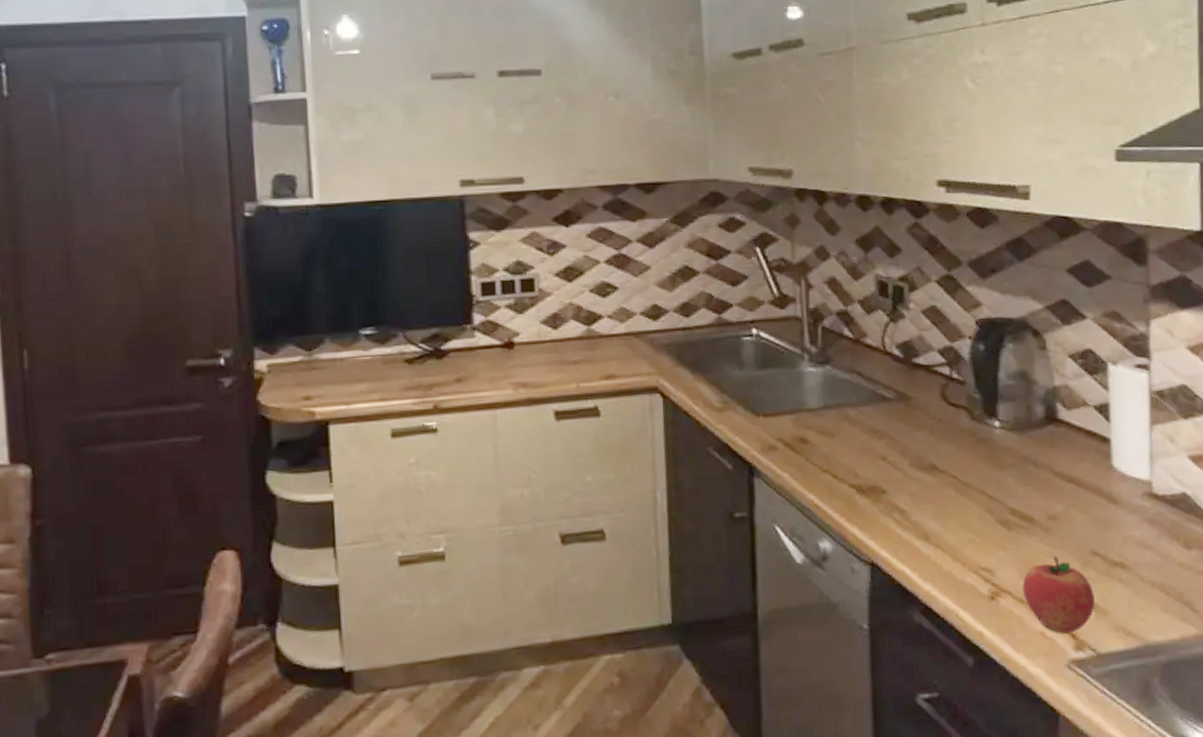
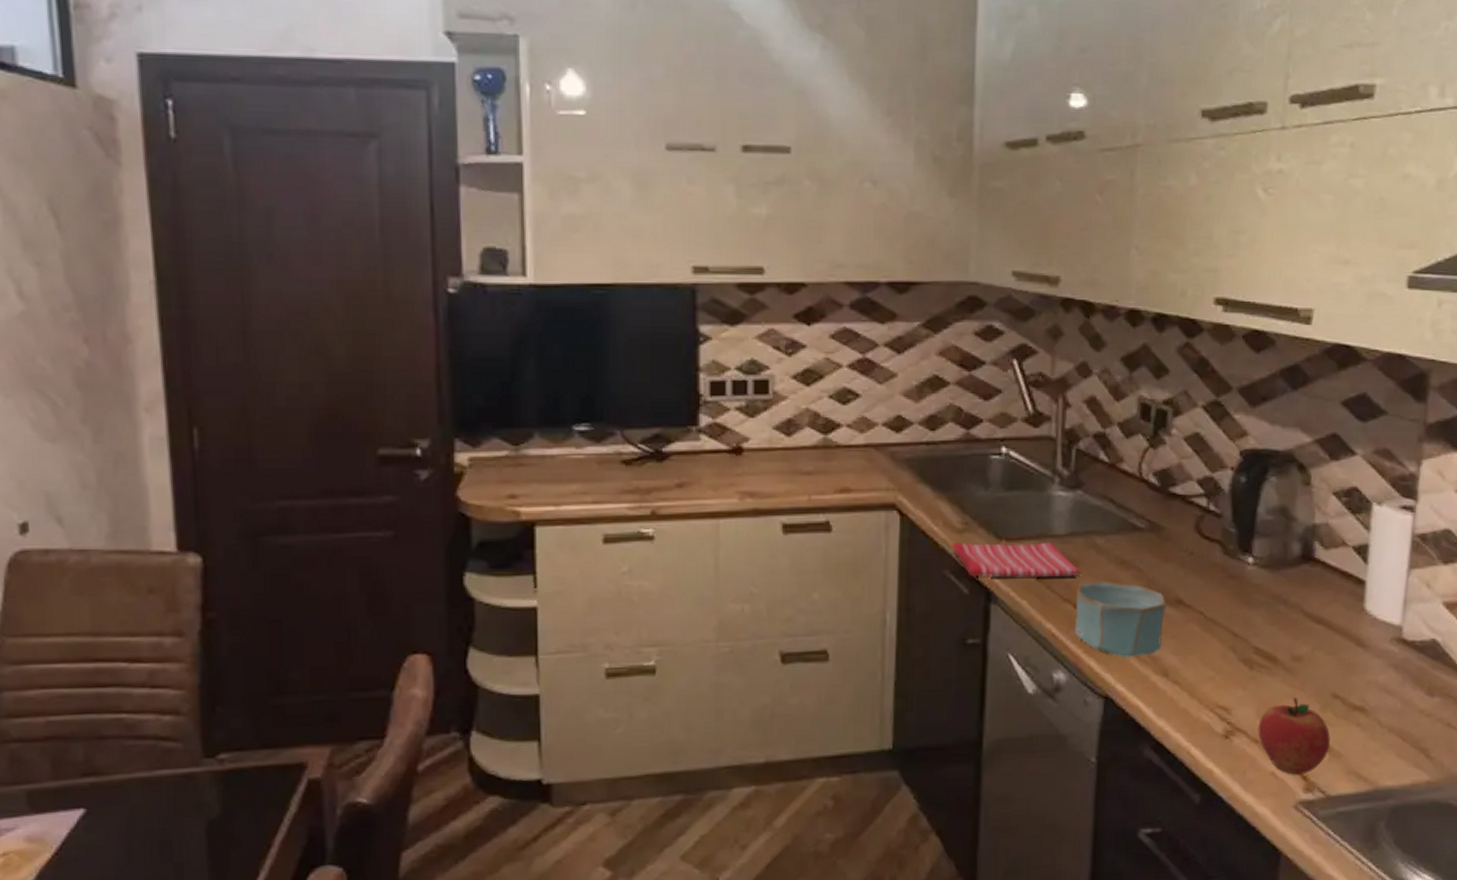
dish towel: none [713,415,837,453] -> present [951,541,1081,578]
bowl: none [834,450,921,524] -> present [1074,581,1166,658]

